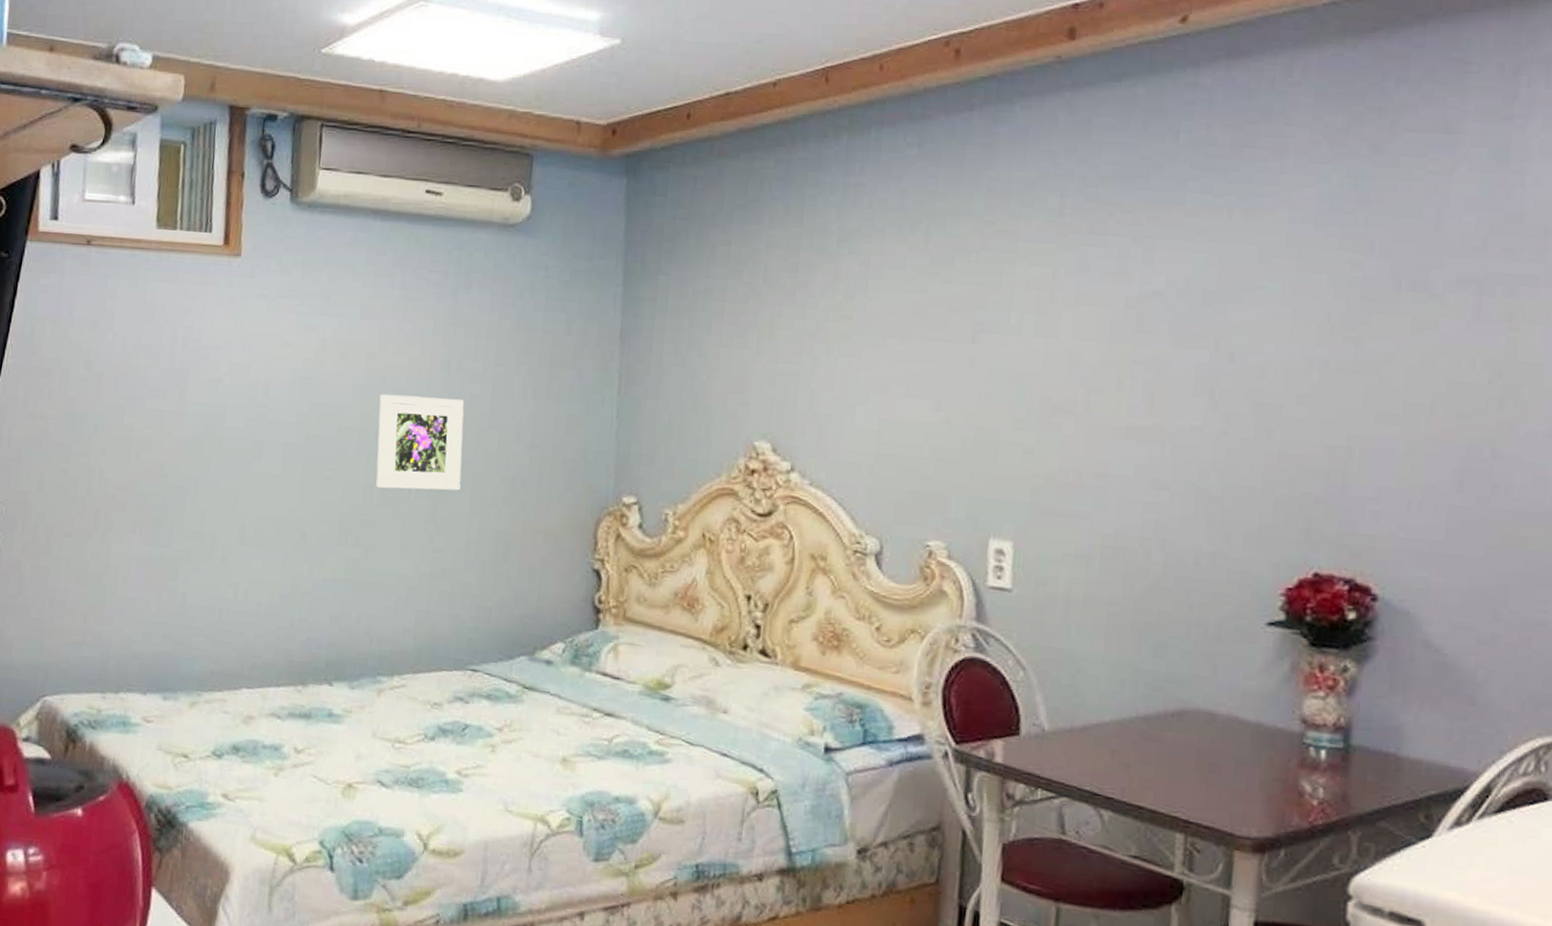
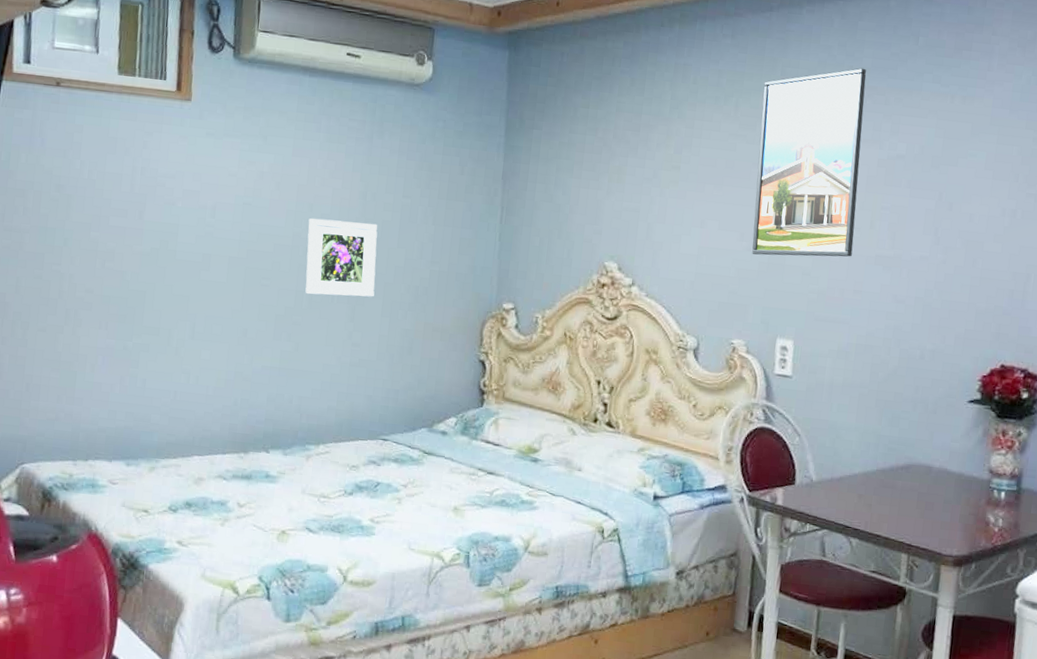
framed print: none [952,178,1106,429] -> present [752,68,867,257]

